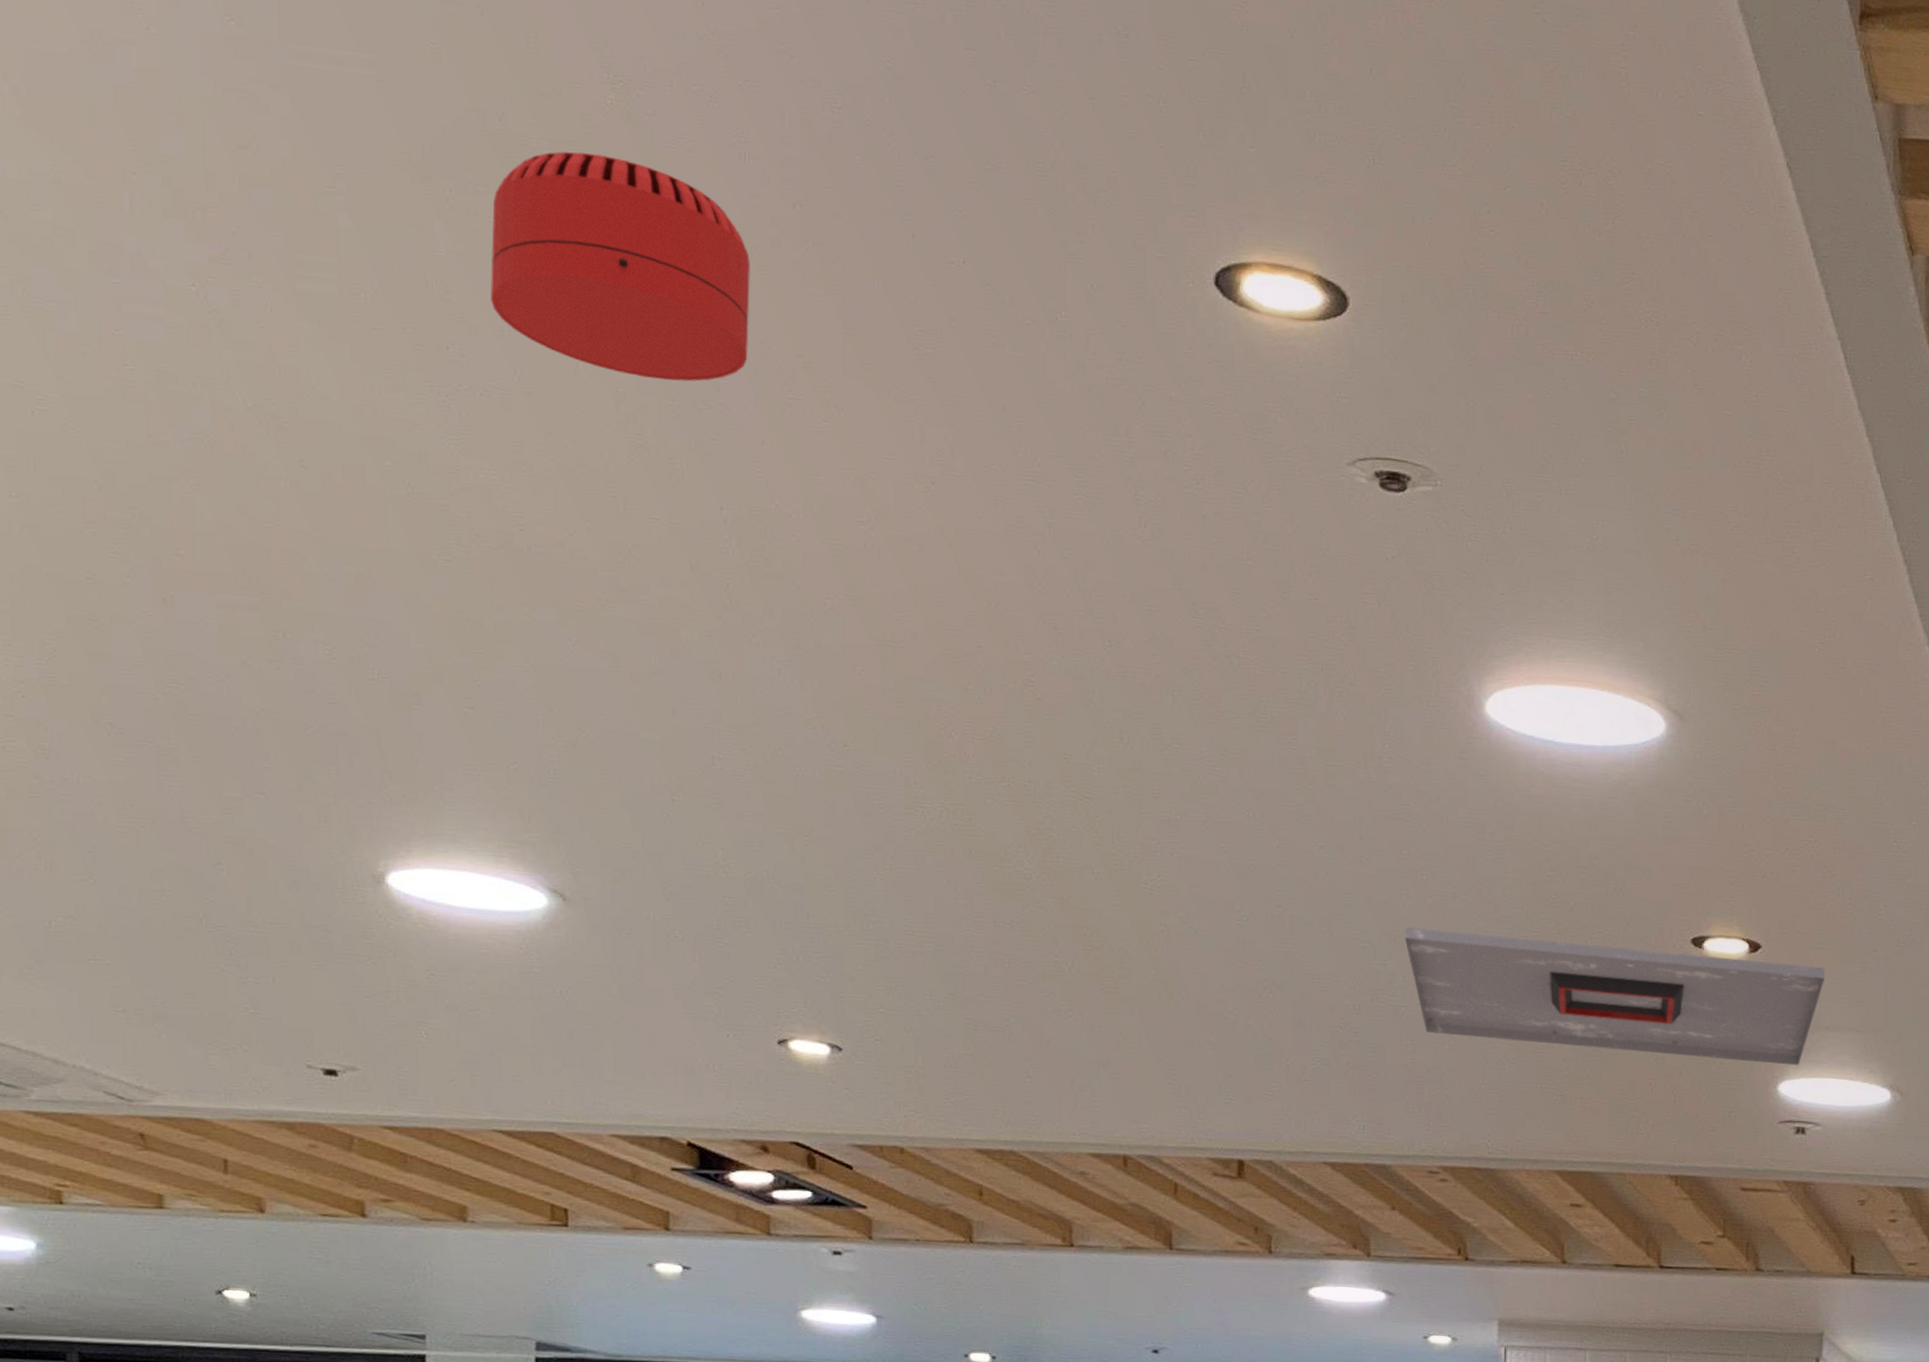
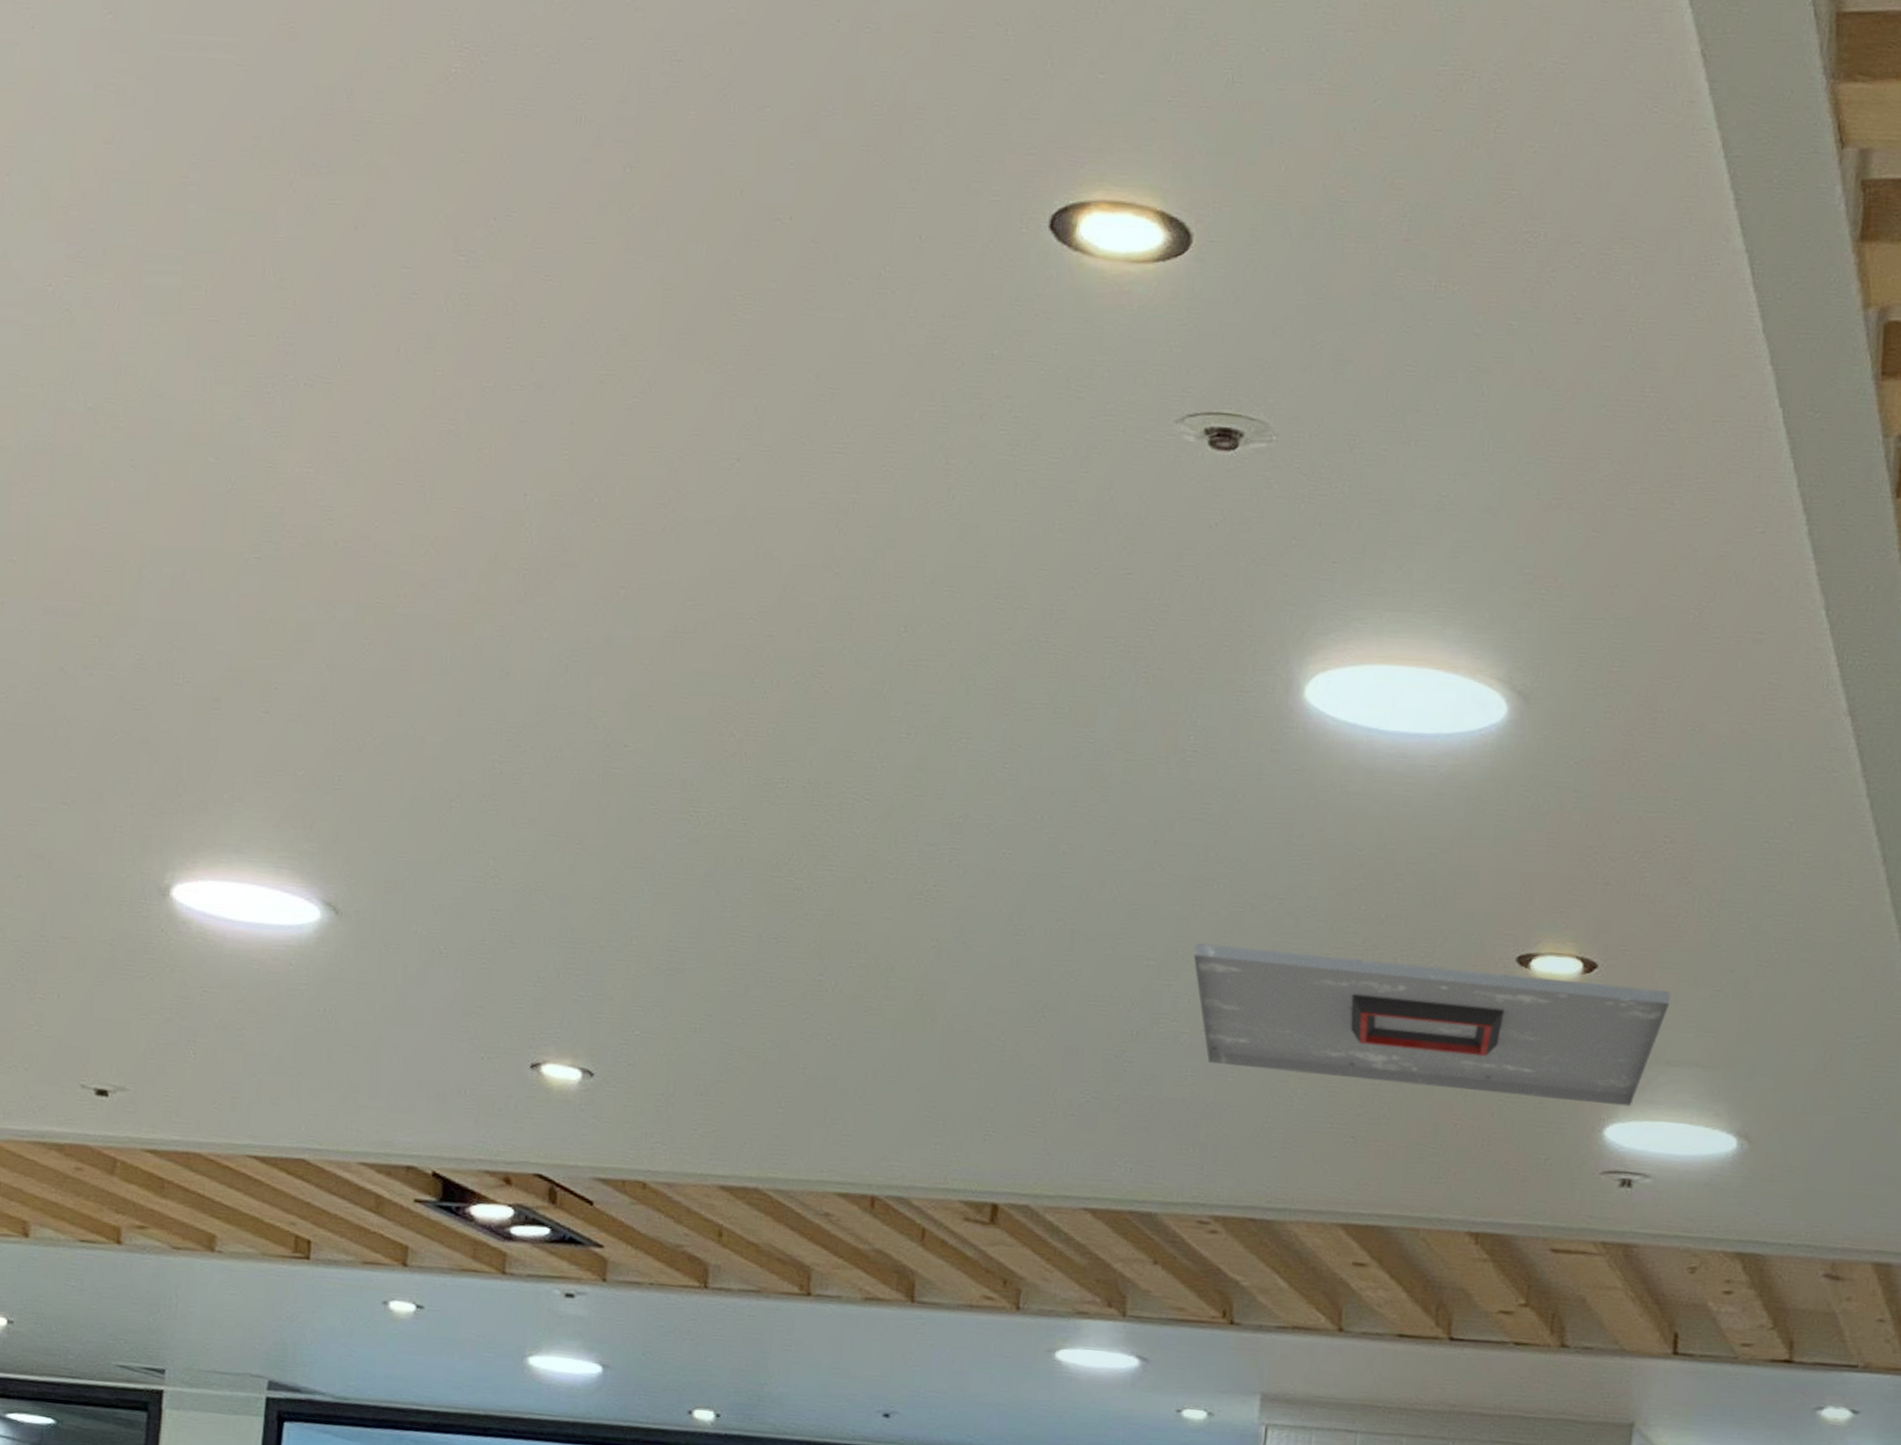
smoke detector: present [491,151,750,382] -> none [323,125,576,362]

